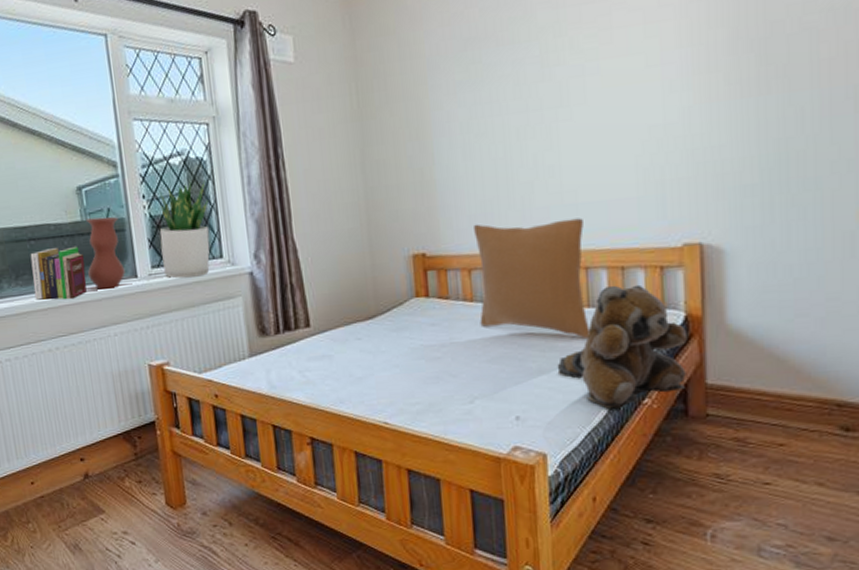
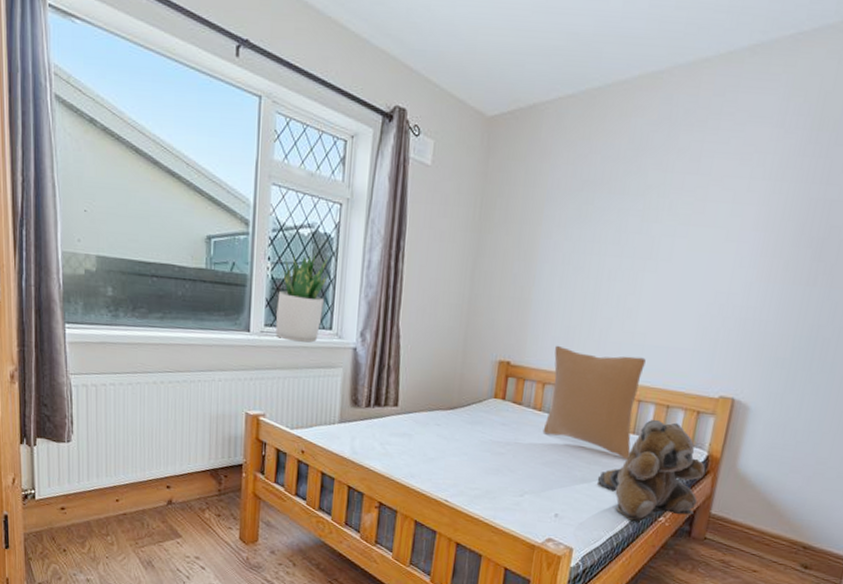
books: present [30,246,87,300] -> none [148,288,202,340]
vase: present [85,217,126,291] -> none [204,268,241,339]

